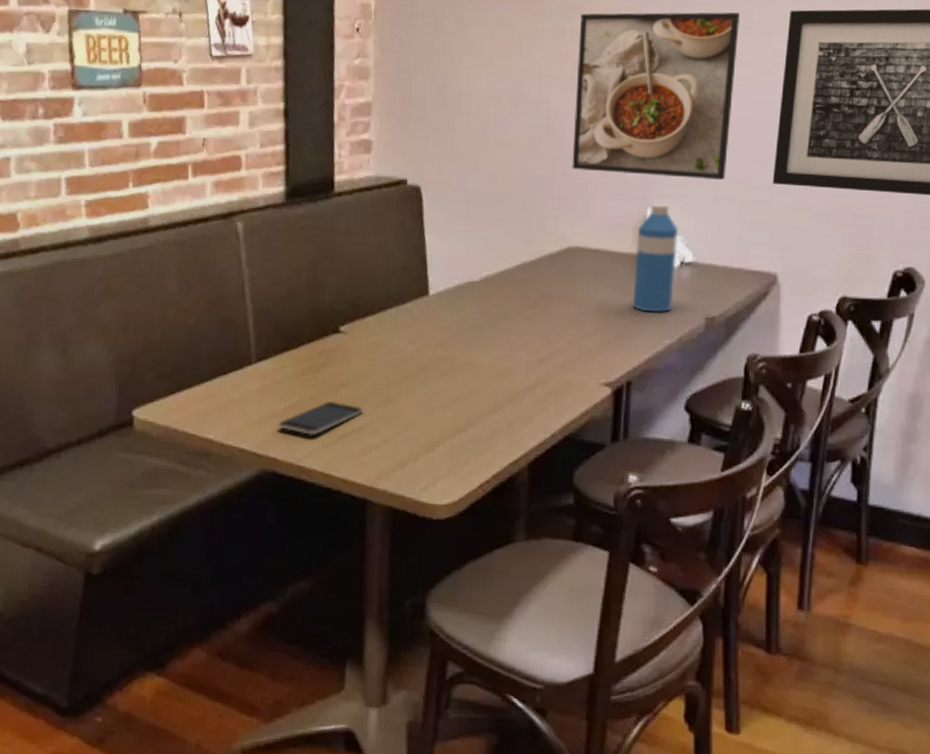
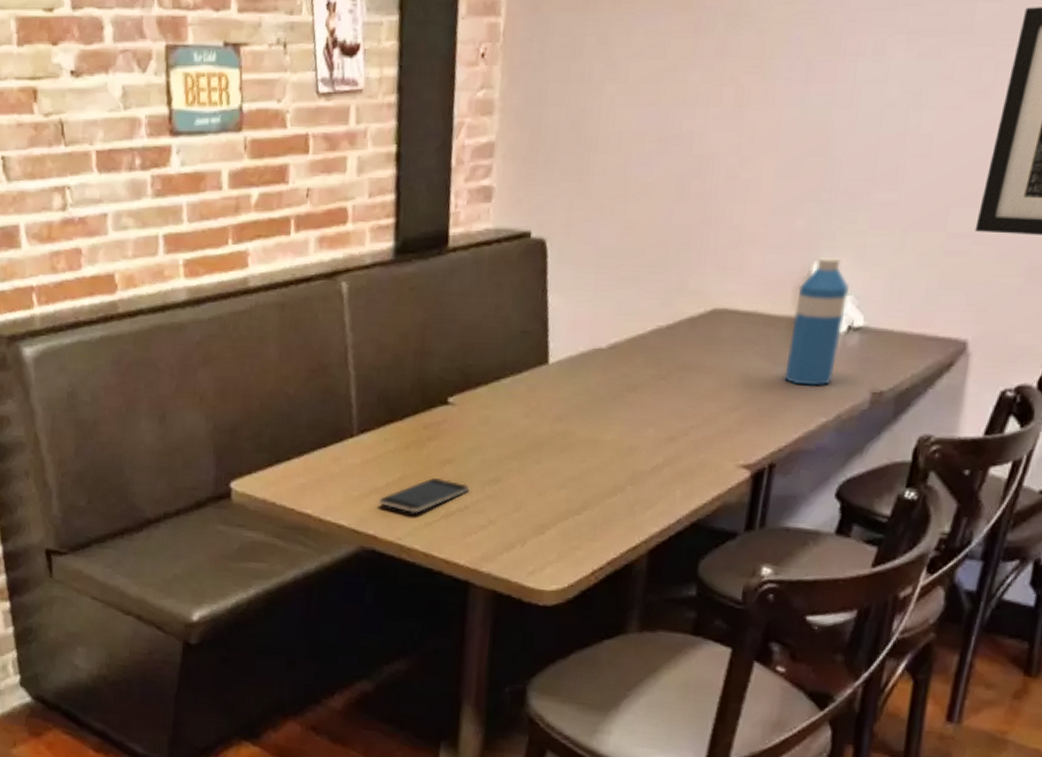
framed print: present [572,12,739,180] -> none [725,14,957,227]

